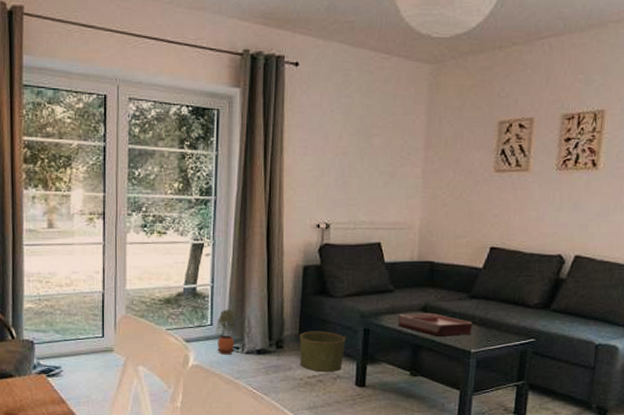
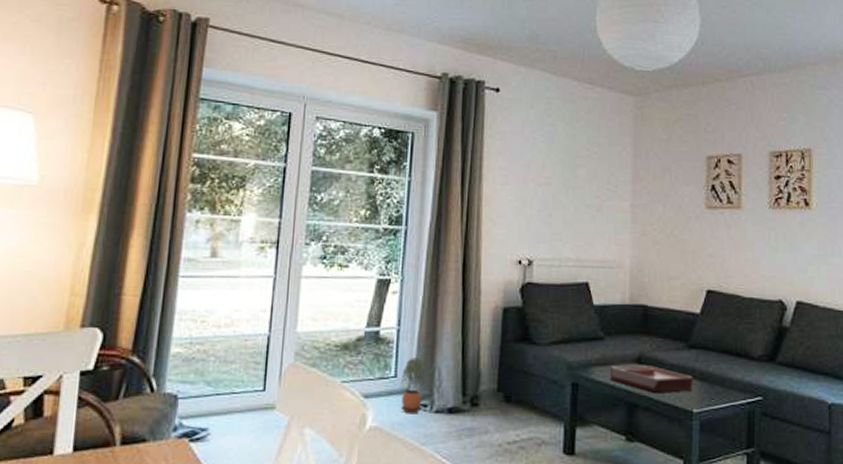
basket: present [298,331,347,372] -> none [496,385,553,436]

